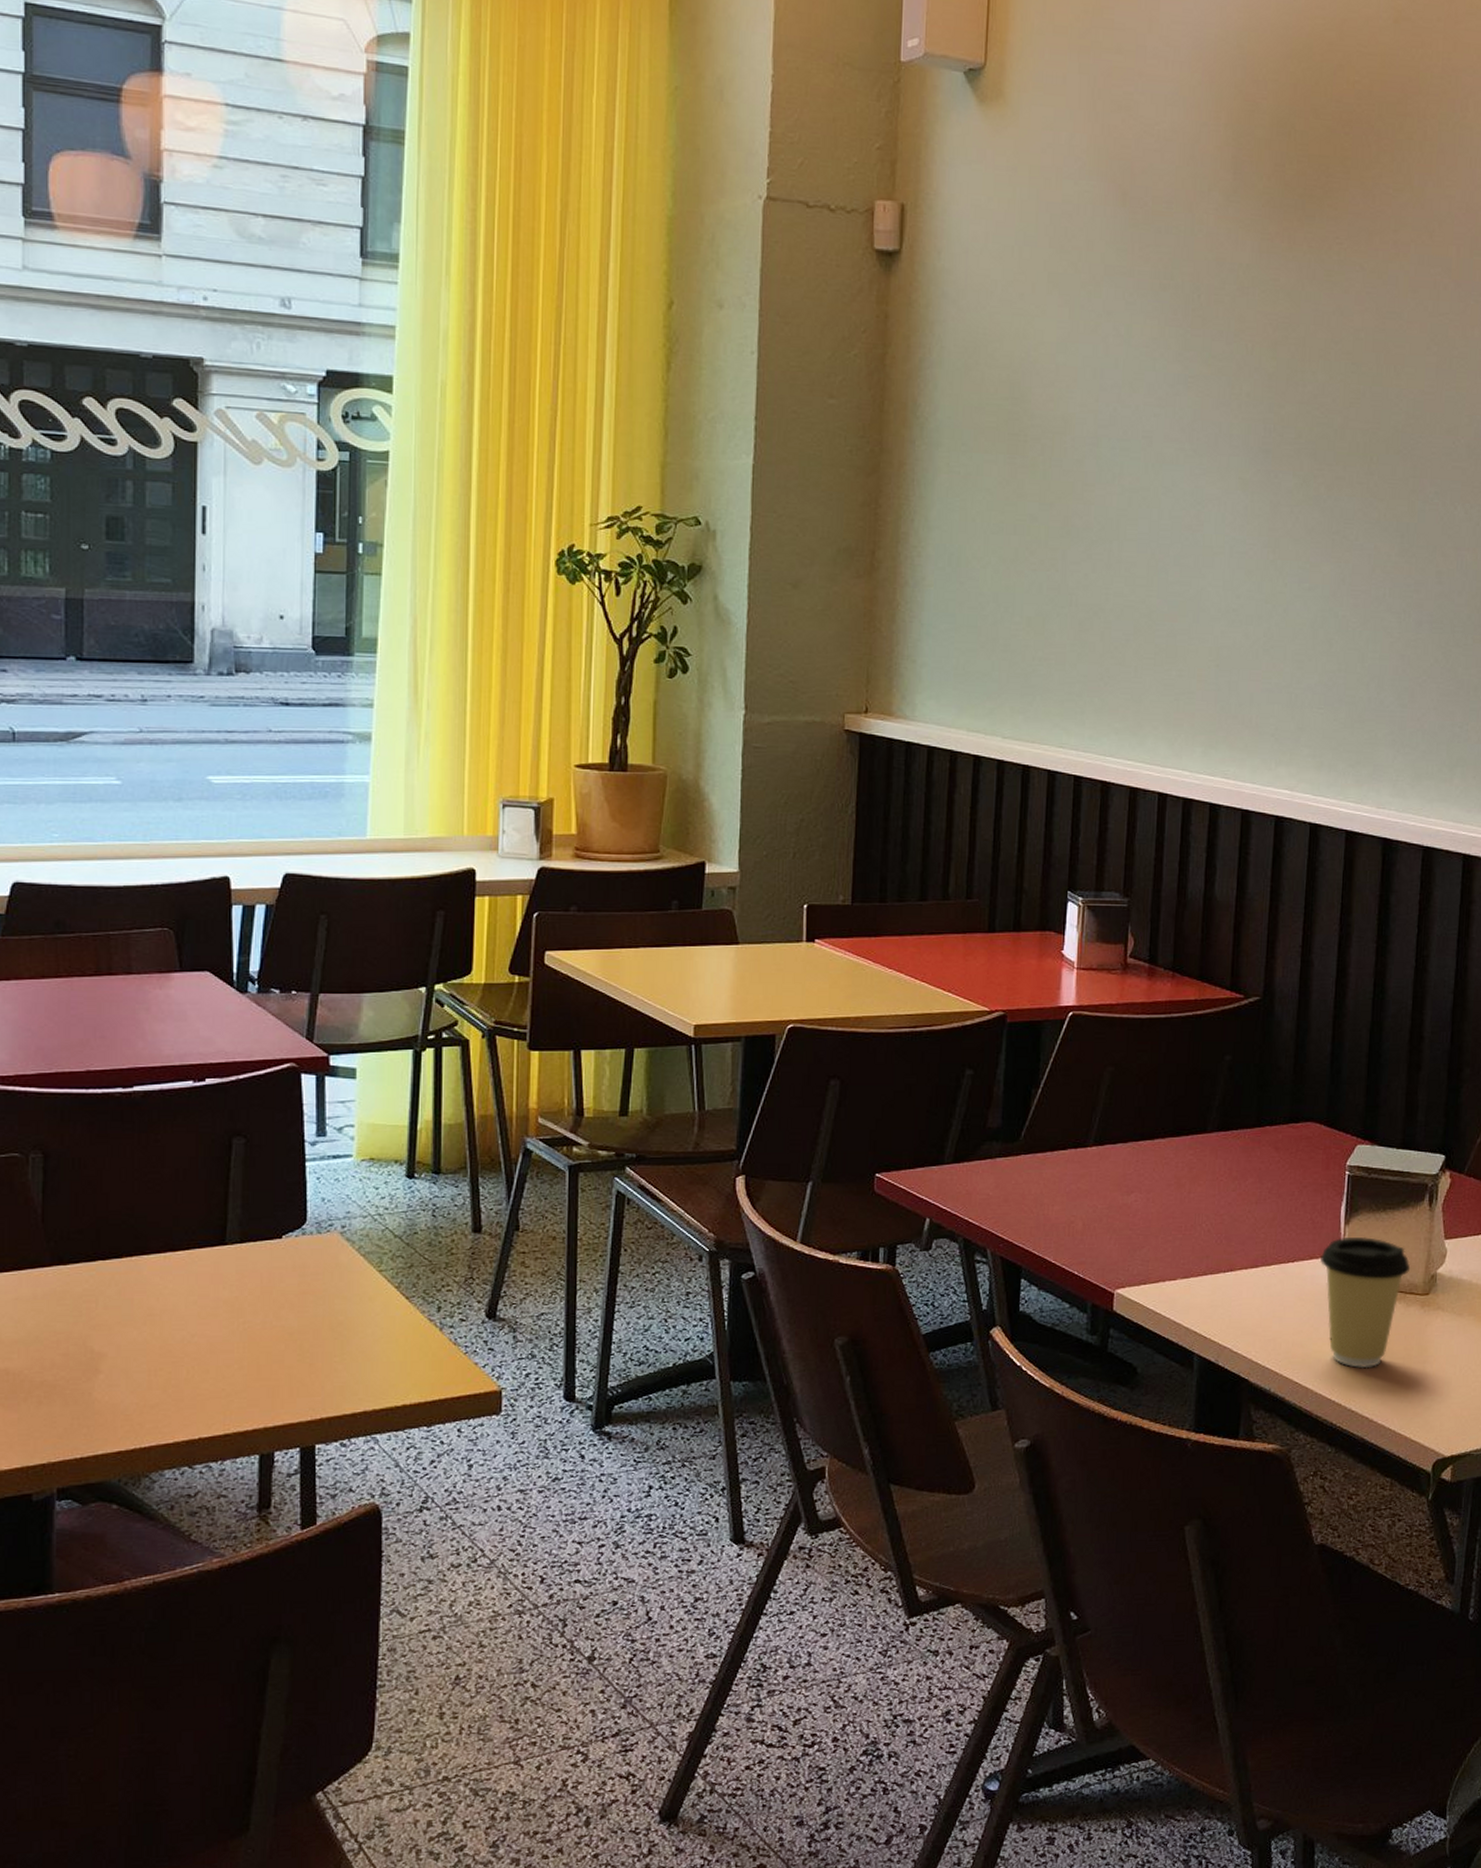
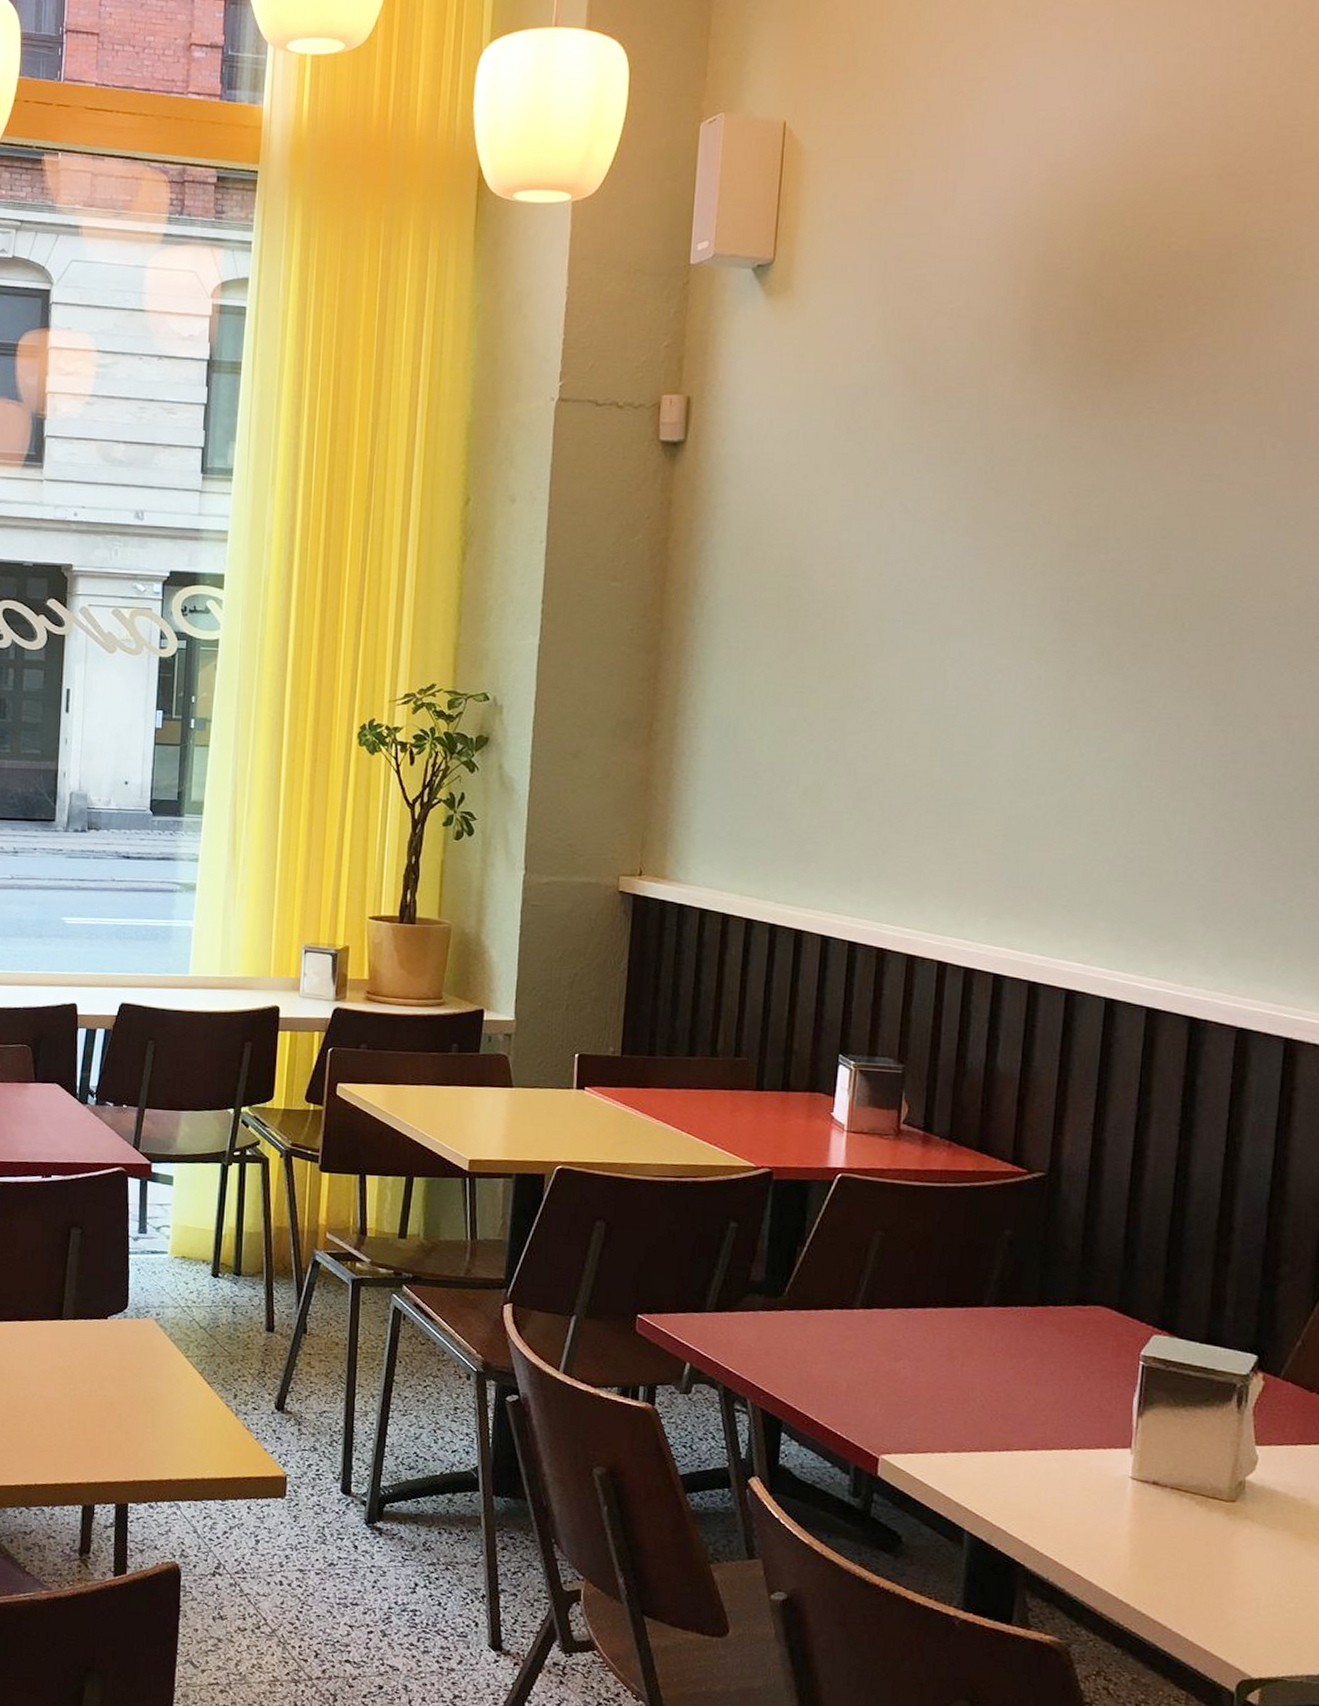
coffee cup: present [1320,1237,1411,1369] -> none [1108,1430,1214,1571]

